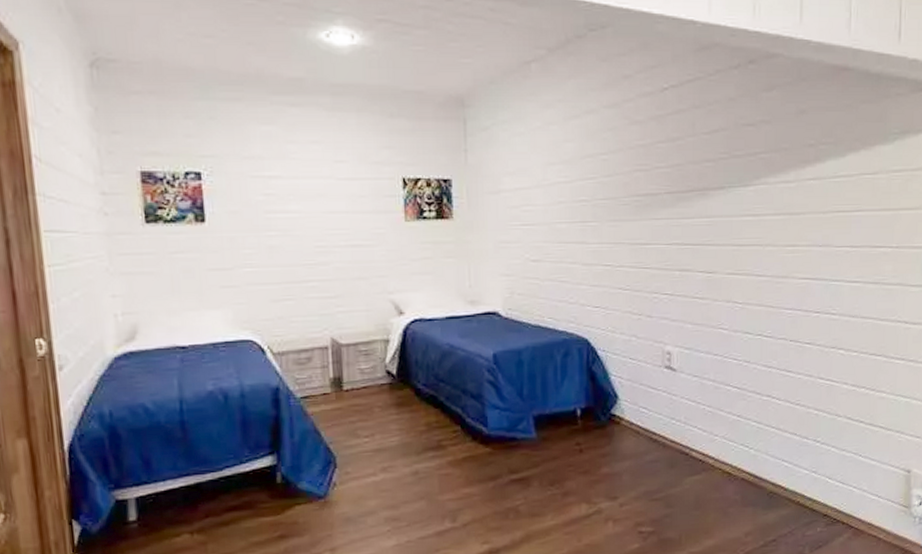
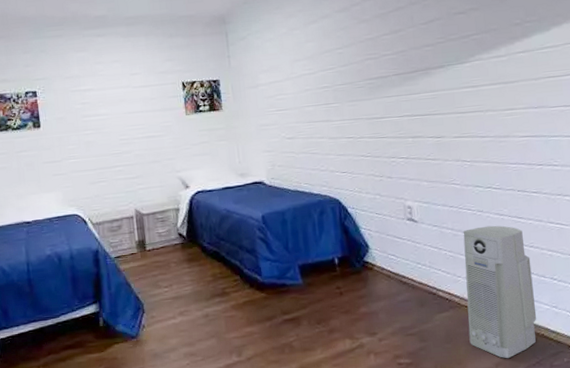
air purifier: none [720,378,795,528] -> present [463,225,537,359]

